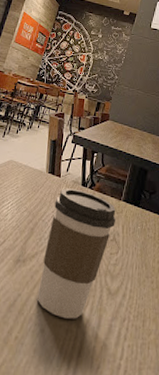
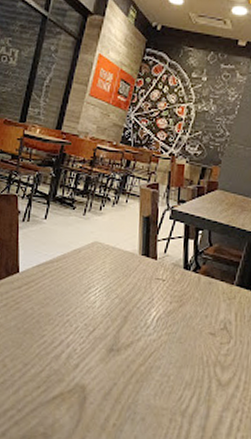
coffee cup: present [36,188,116,319] -> none [135,272,227,409]

